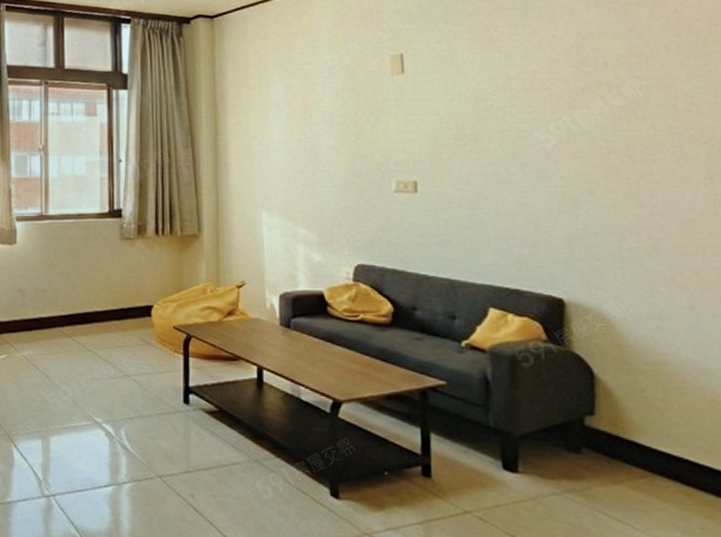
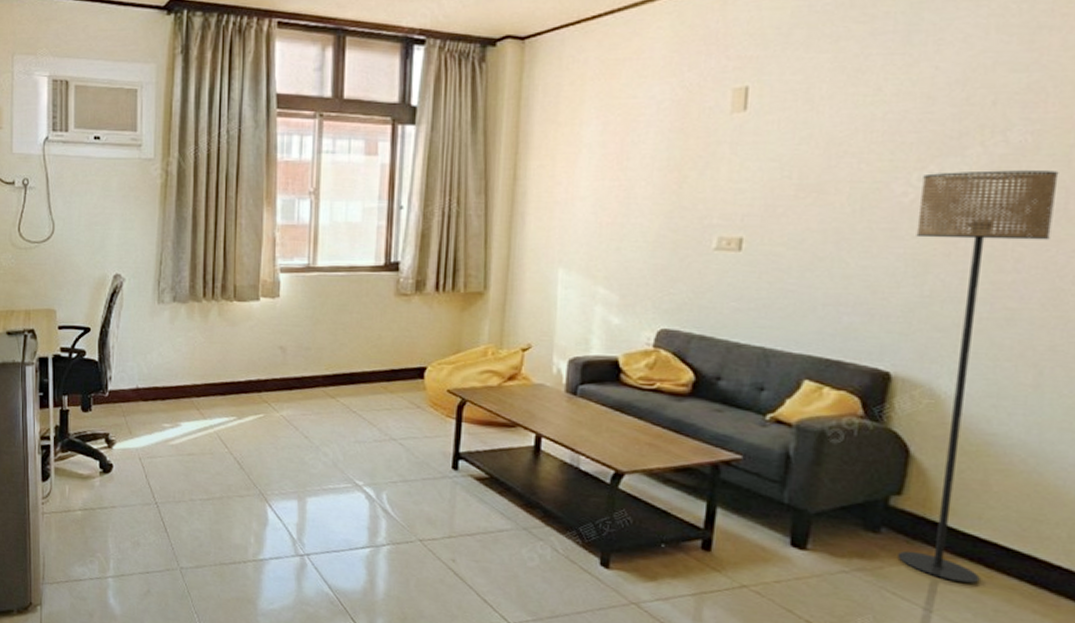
floor lamp: none [559,119,681,502] -> present [898,170,1059,584]

